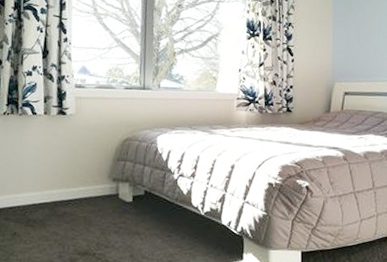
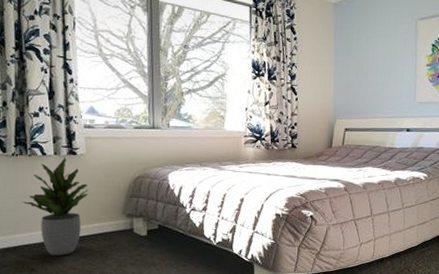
potted plant: none [9,117,76,220] -> present [22,157,89,255]

